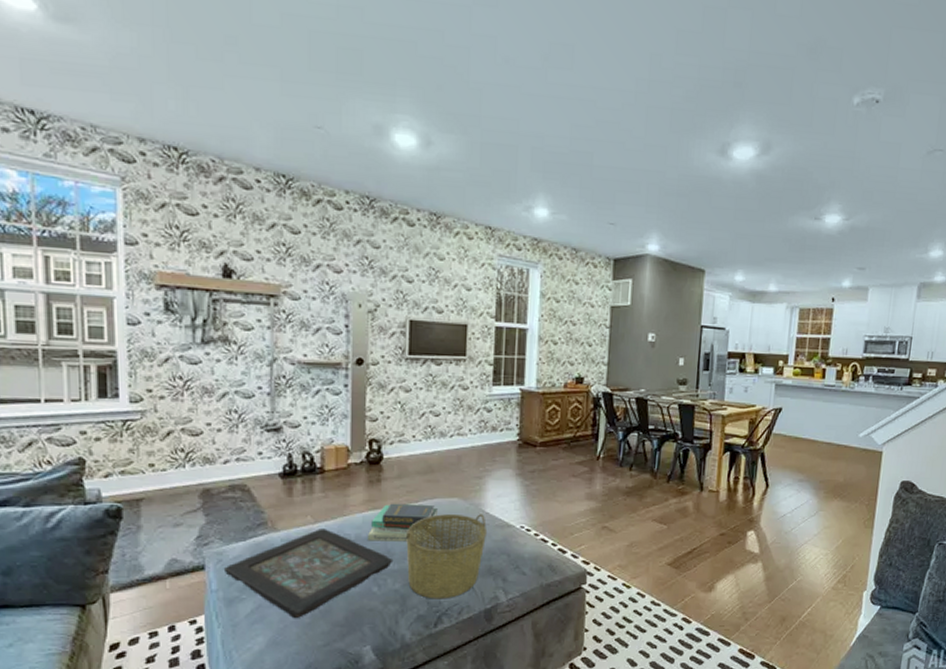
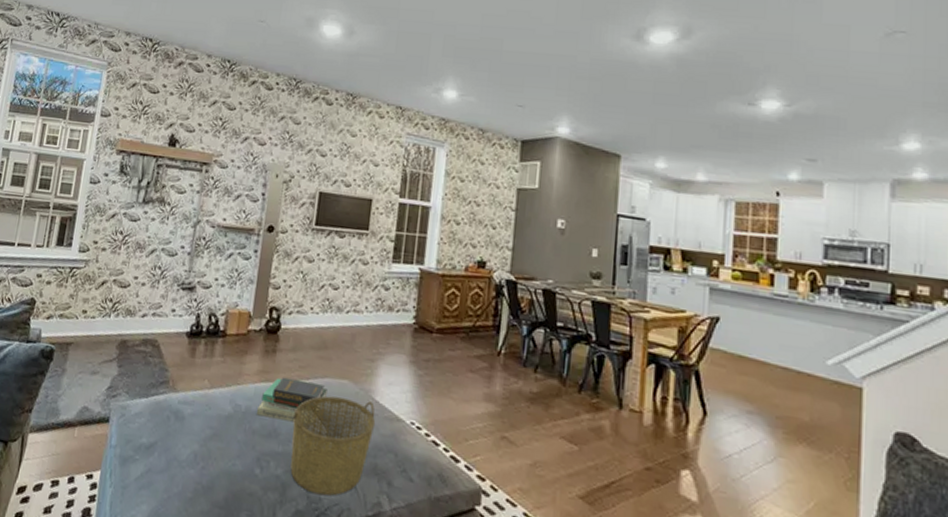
decorative tray: present [223,529,394,618] -> none [124,395,279,490]

